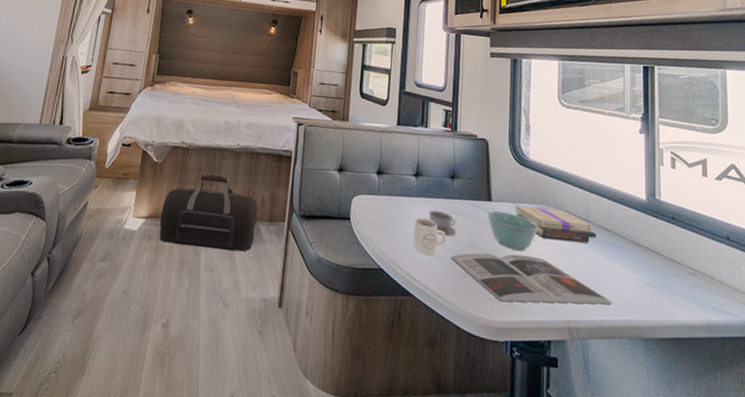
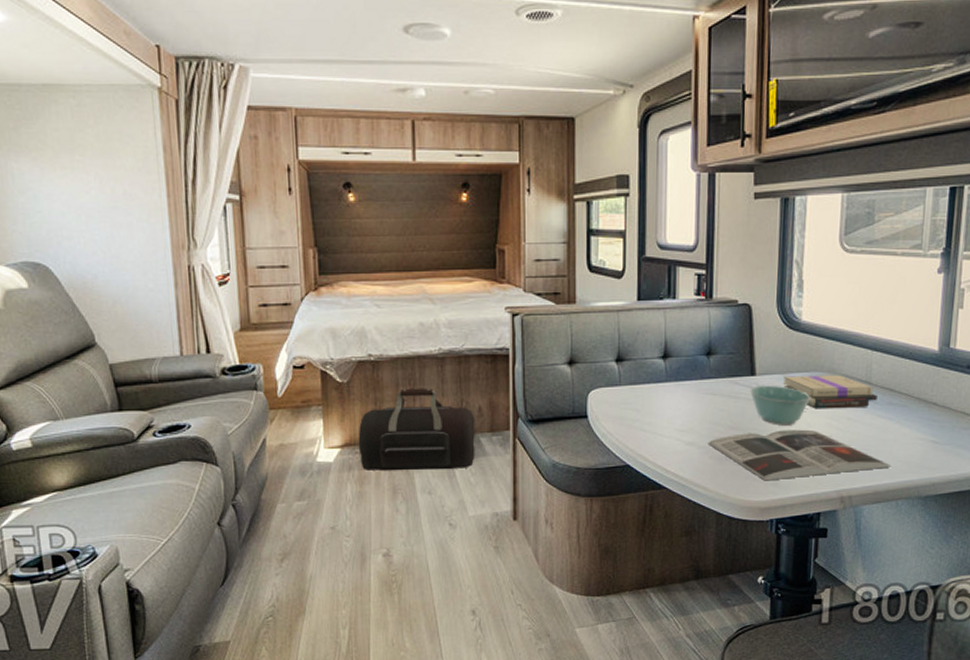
mug: present [413,218,446,257] -> none [663,405,702,446]
teacup: present [428,210,457,235] -> none [680,394,714,419]

